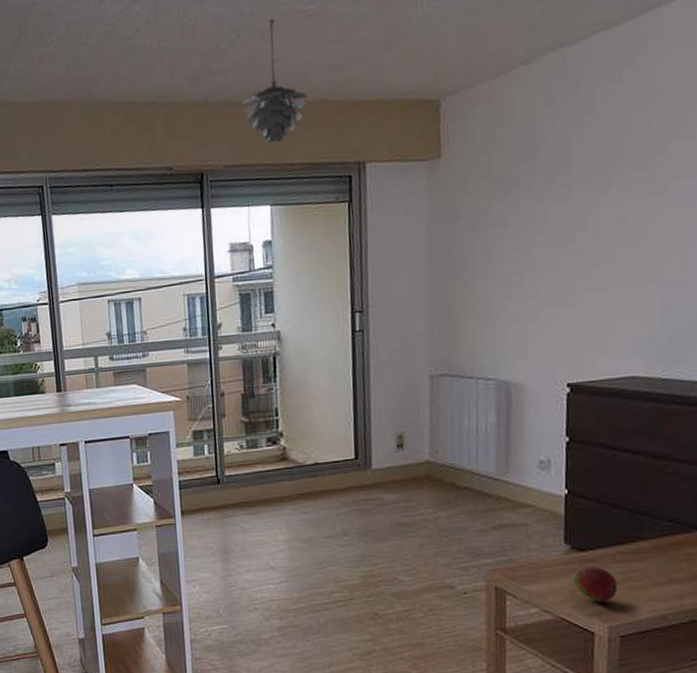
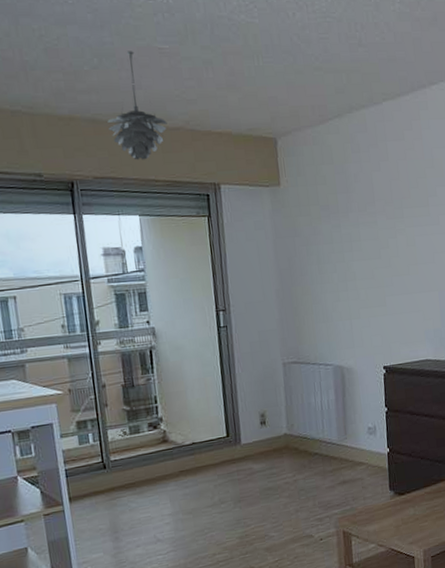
fruit: present [572,565,618,602] -> none [396,505,428,533]

